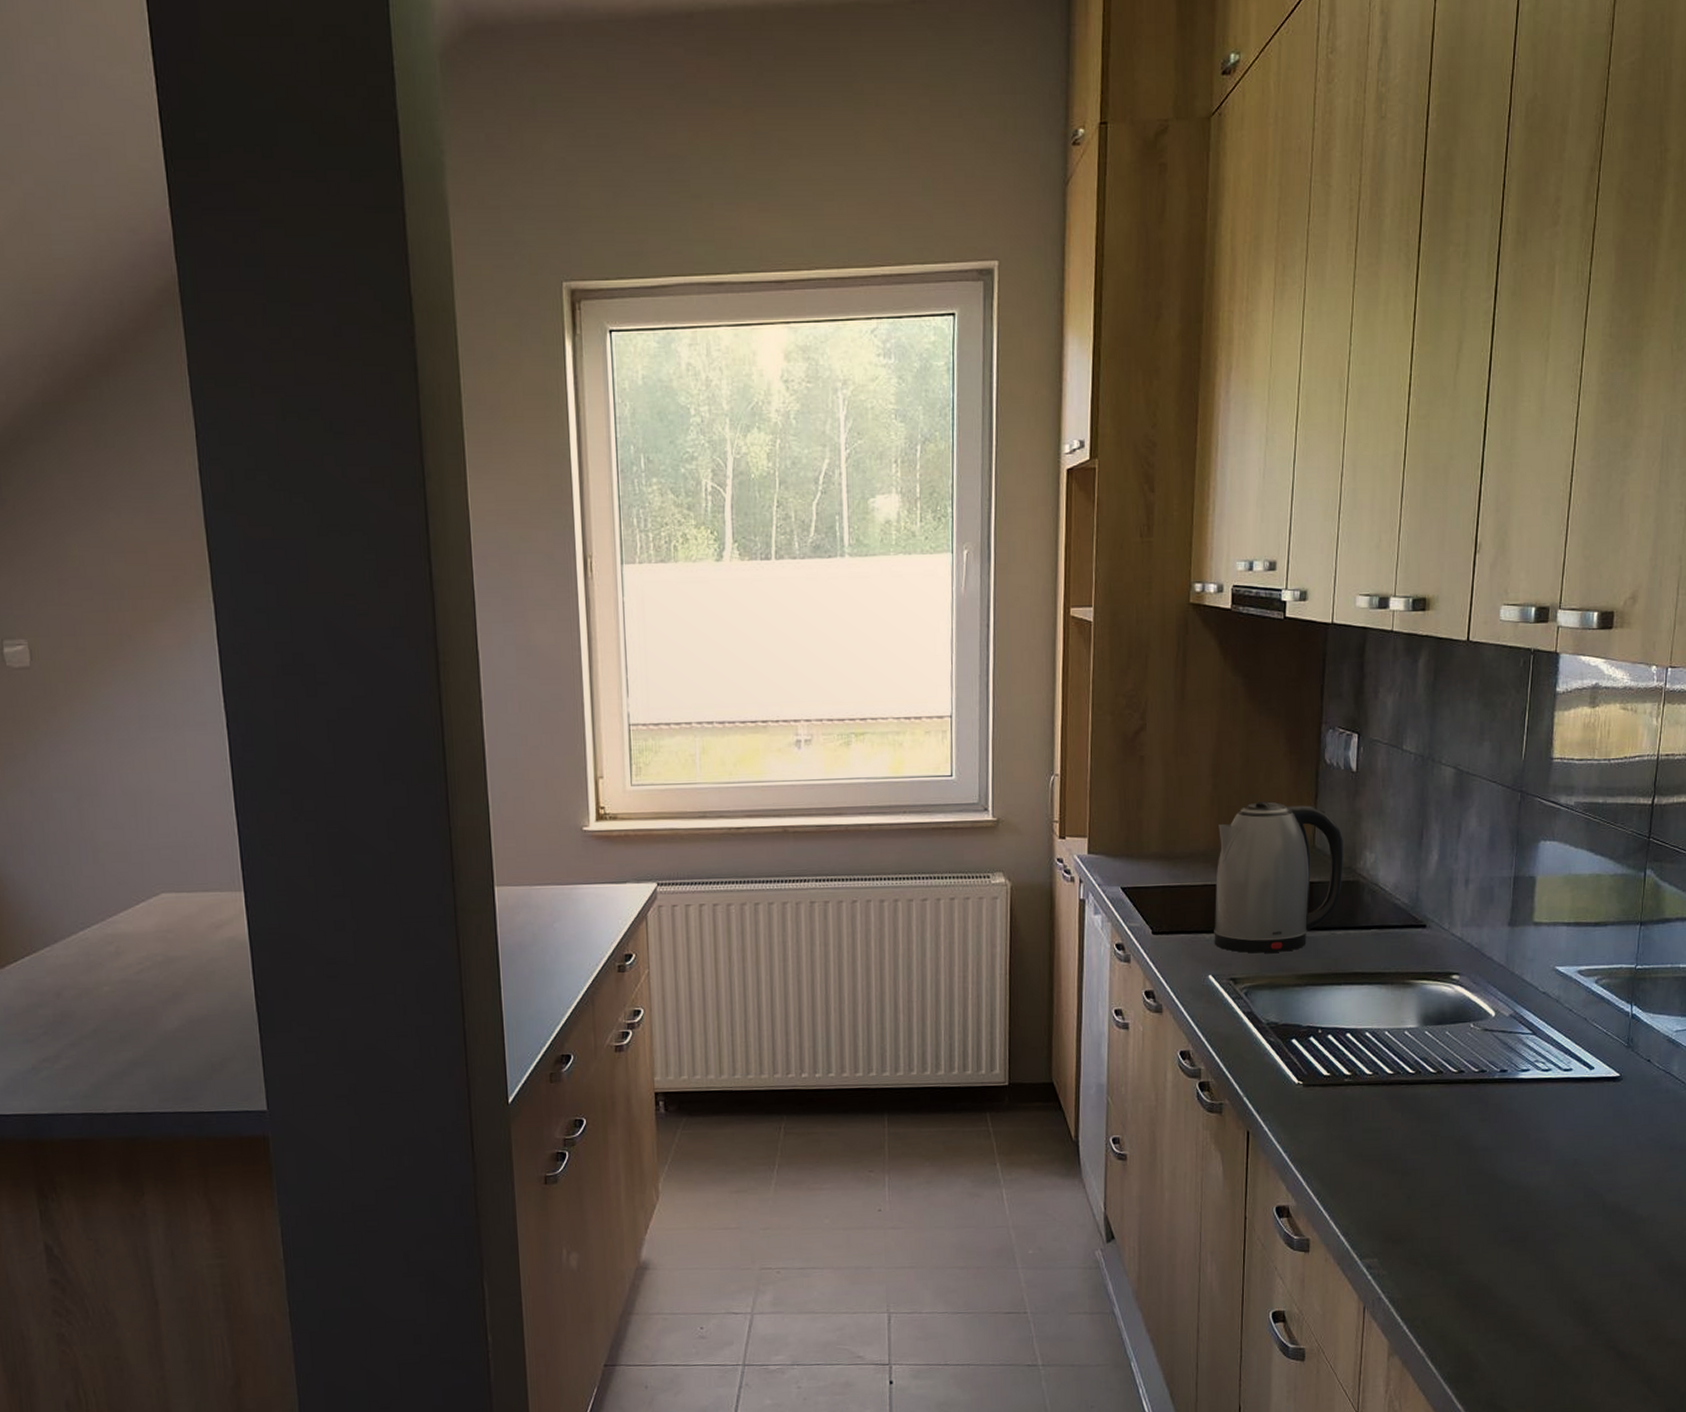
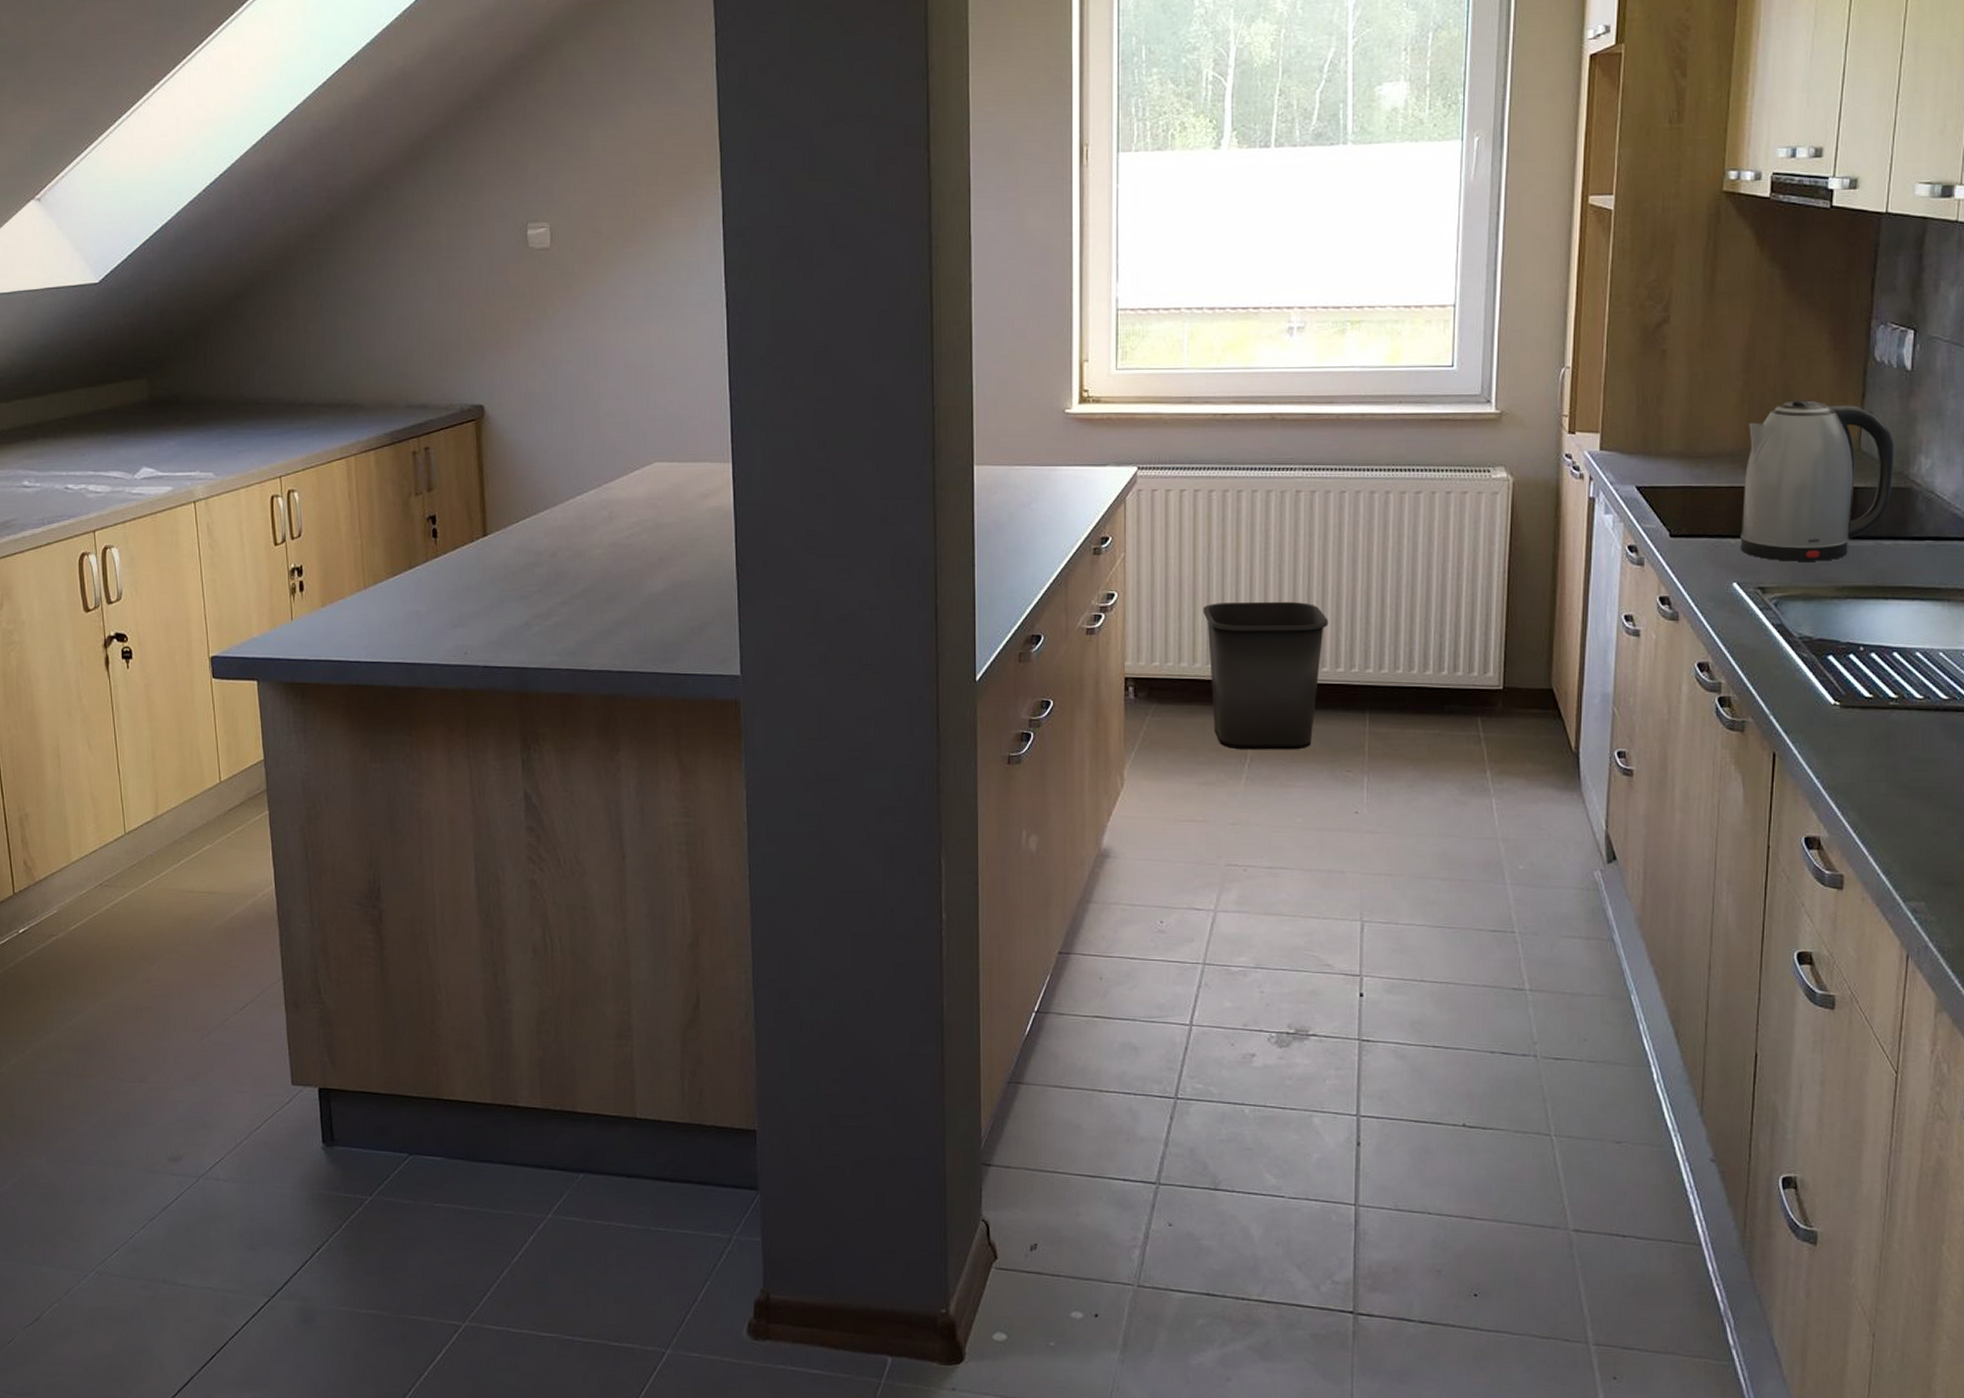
waste bin: none [726,1010,846,1157] -> present [1203,601,1329,750]

